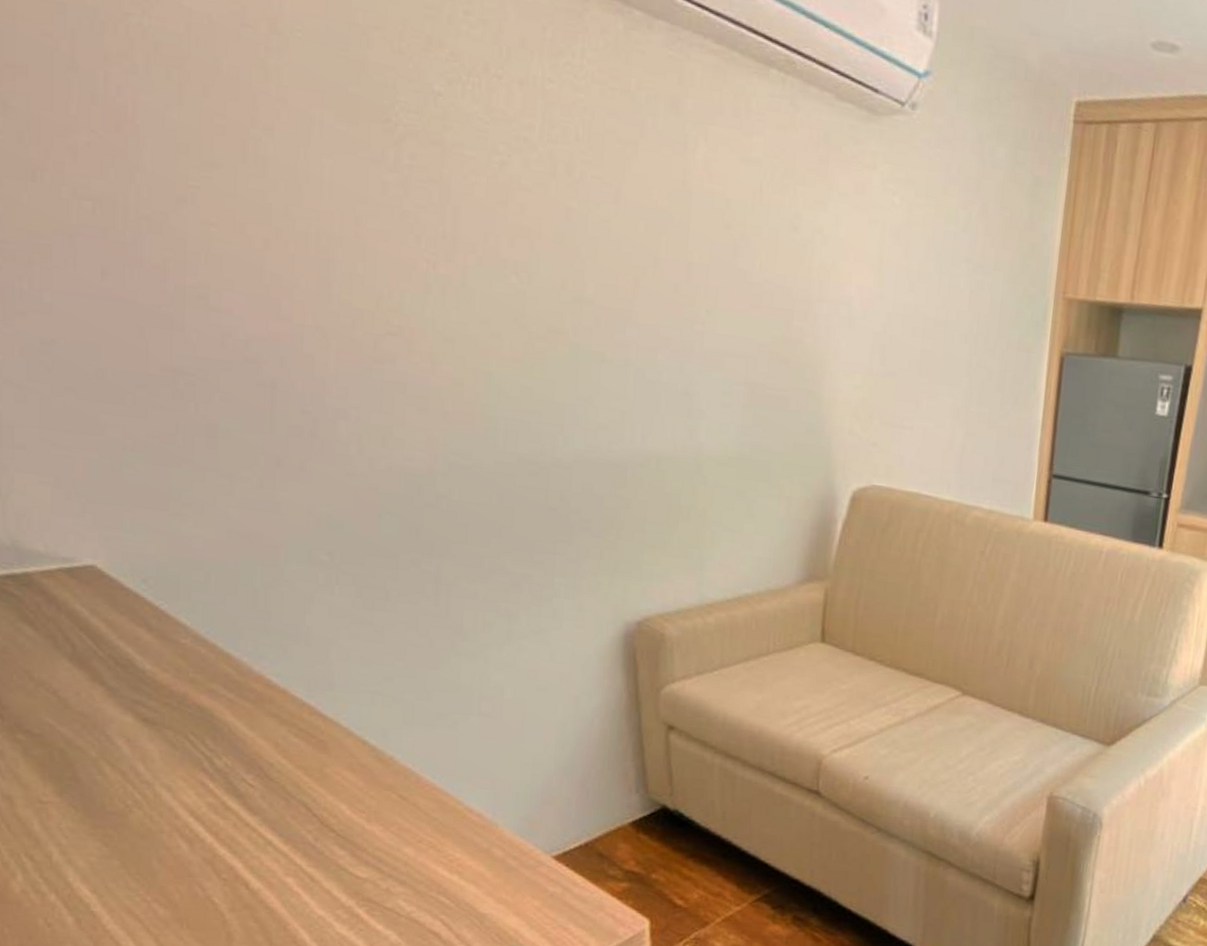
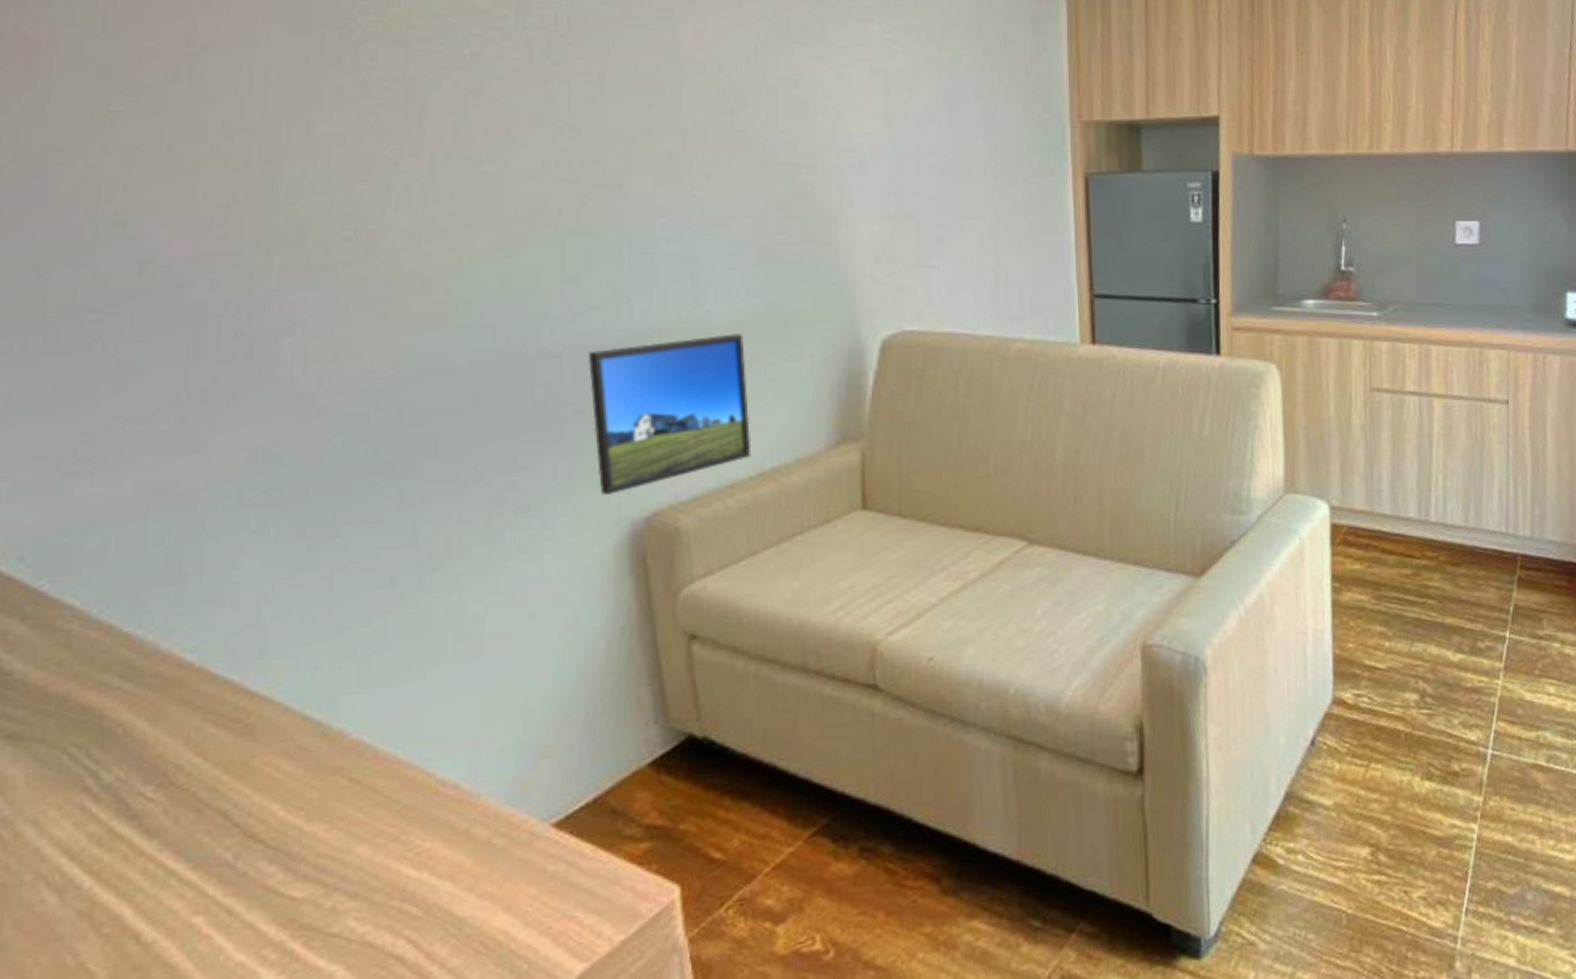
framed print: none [594,466,731,597] -> present [587,334,752,495]

